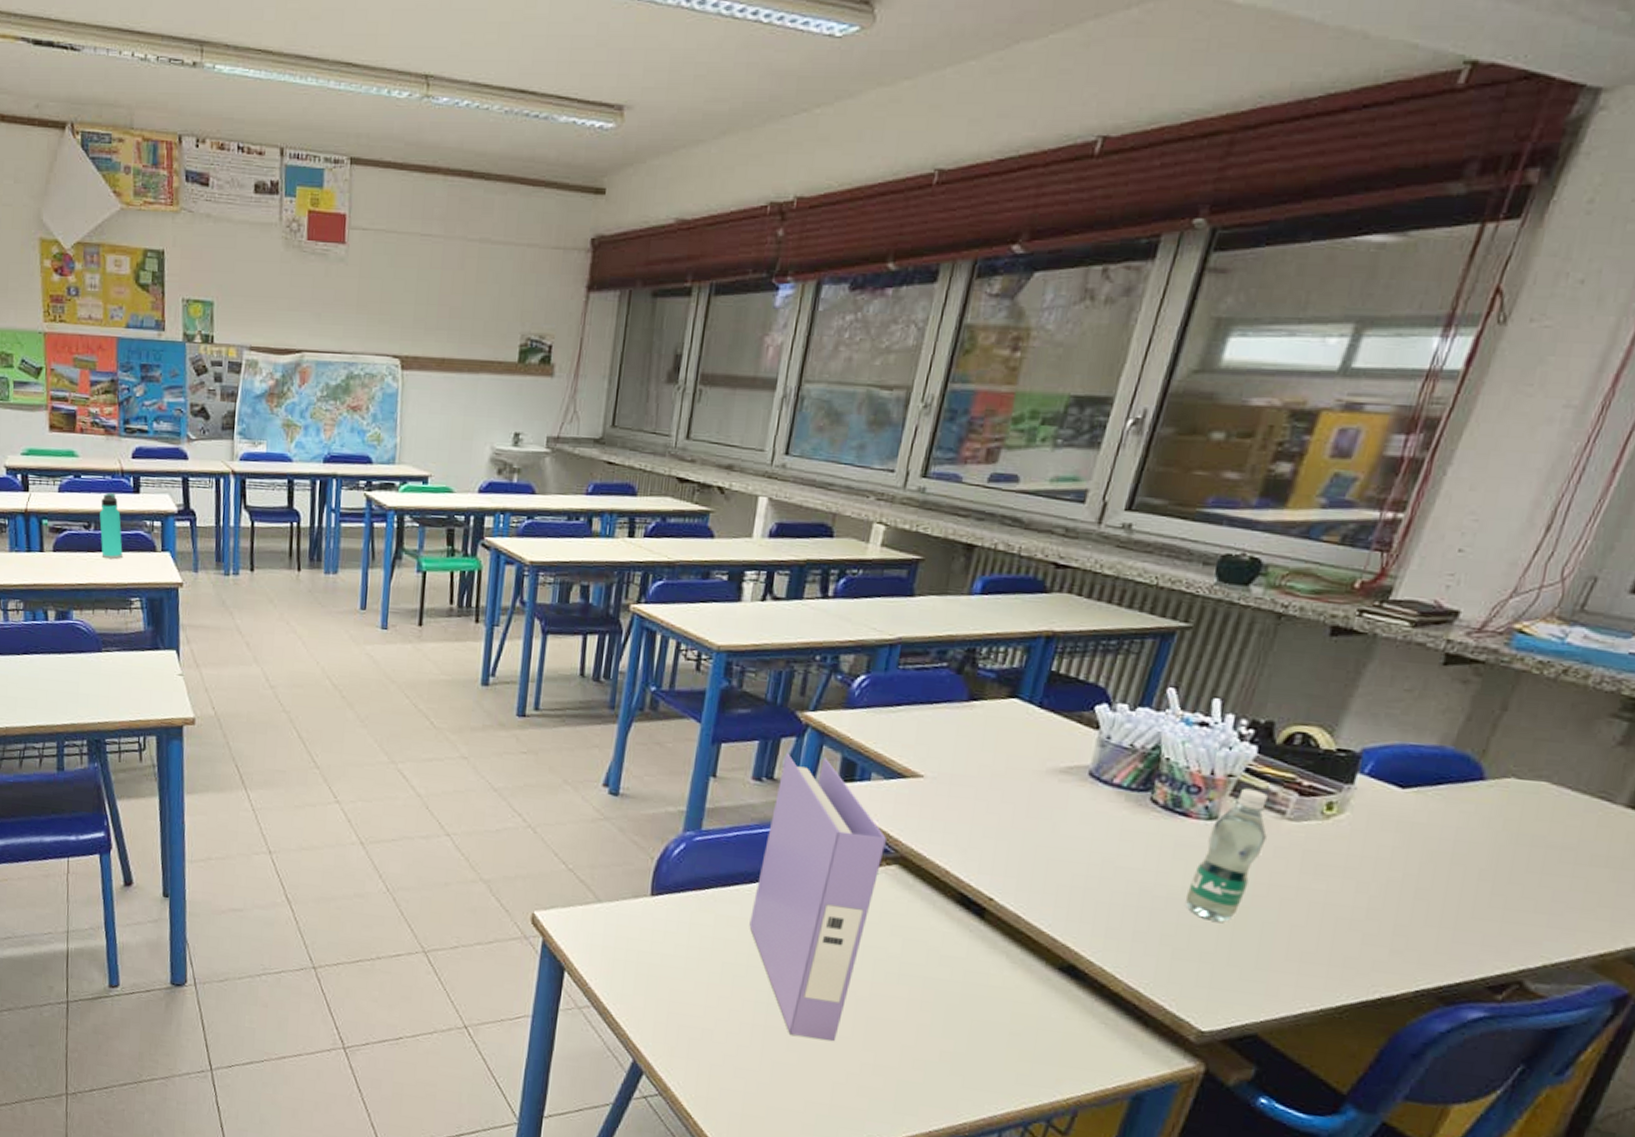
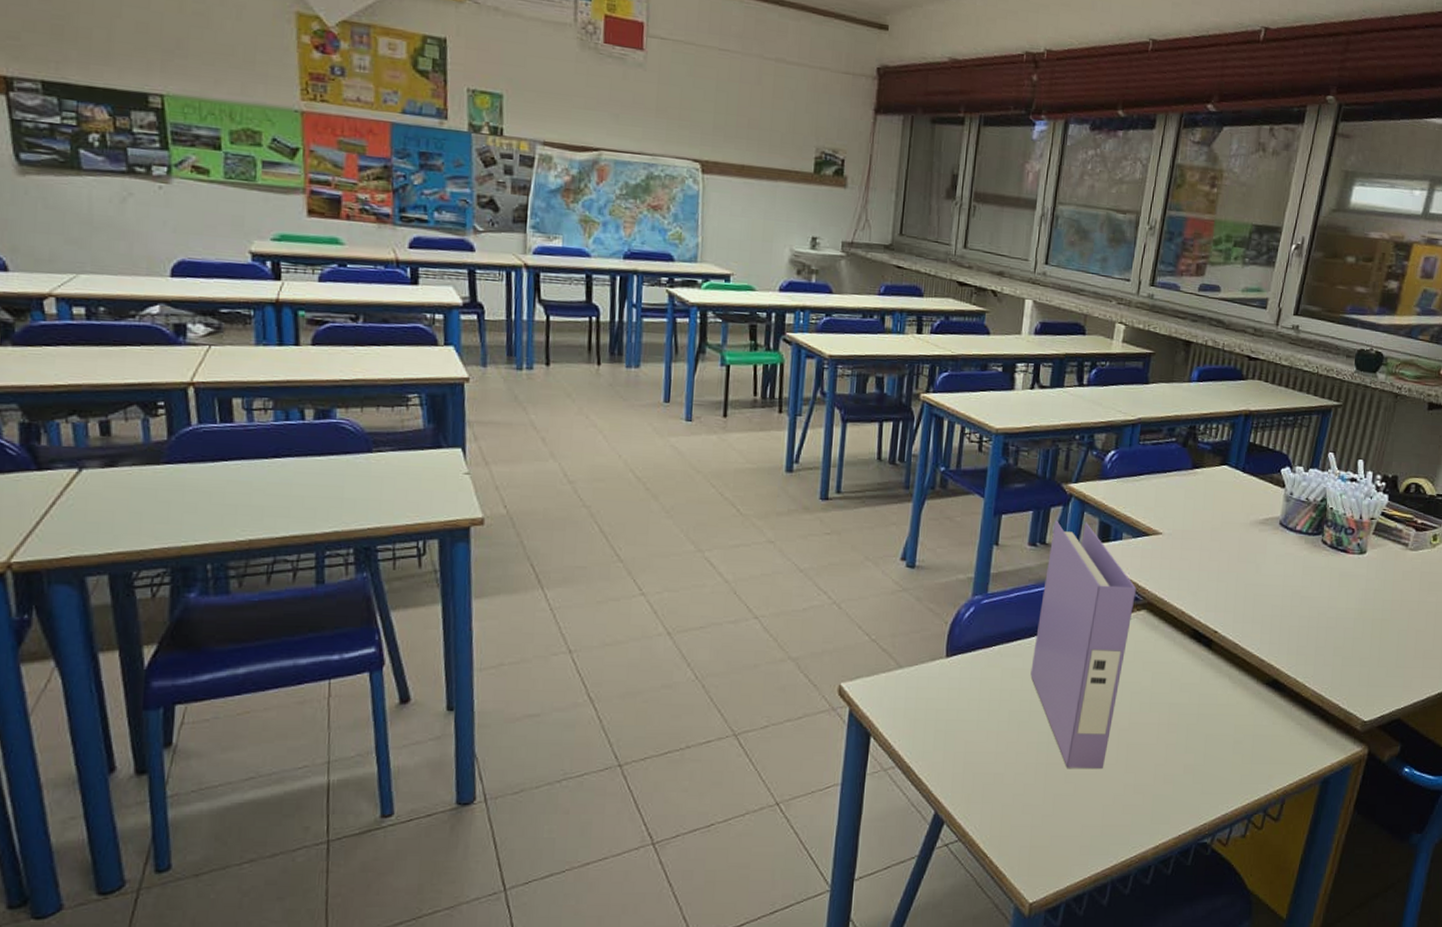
thermos bottle: present [99,492,123,560] -> none [369,283,398,354]
bottle: present [1185,788,1268,922] -> none [1348,528,1398,633]

